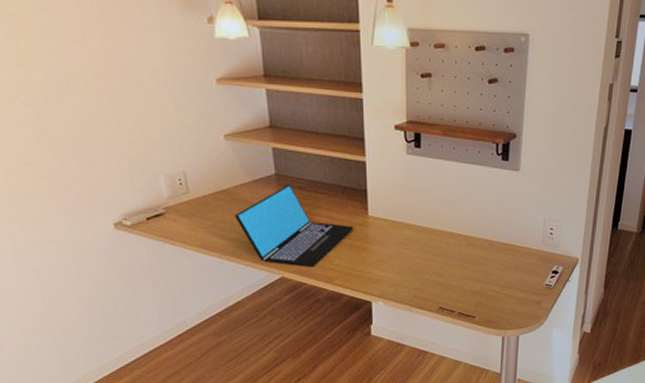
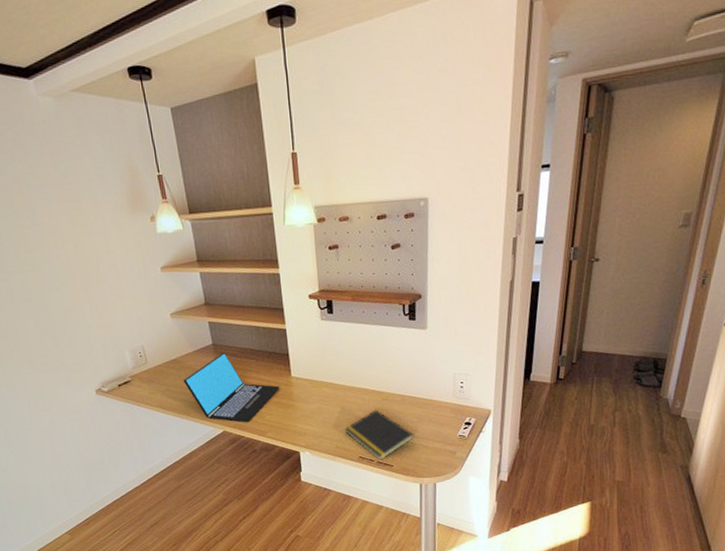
notepad: none [424,255,499,311] -> present [344,409,414,460]

